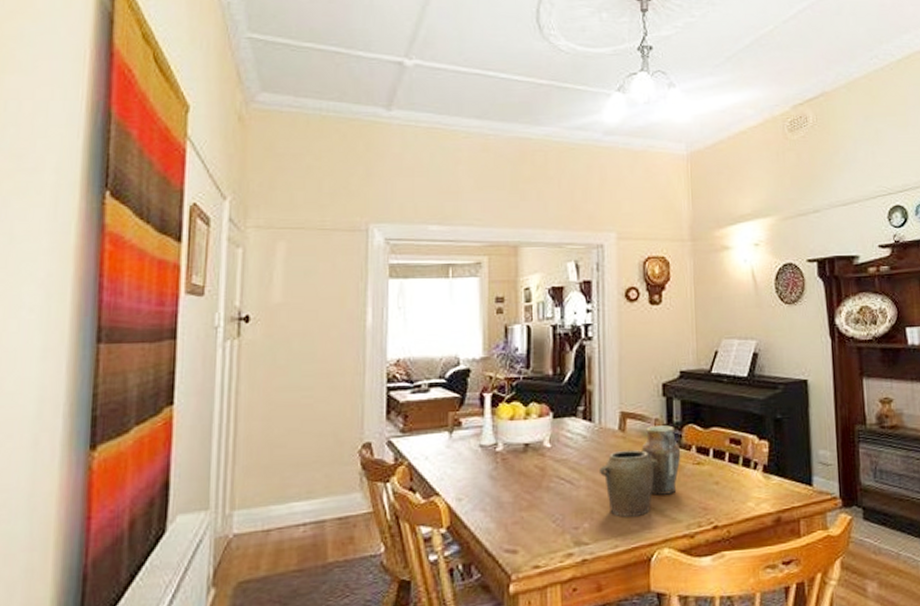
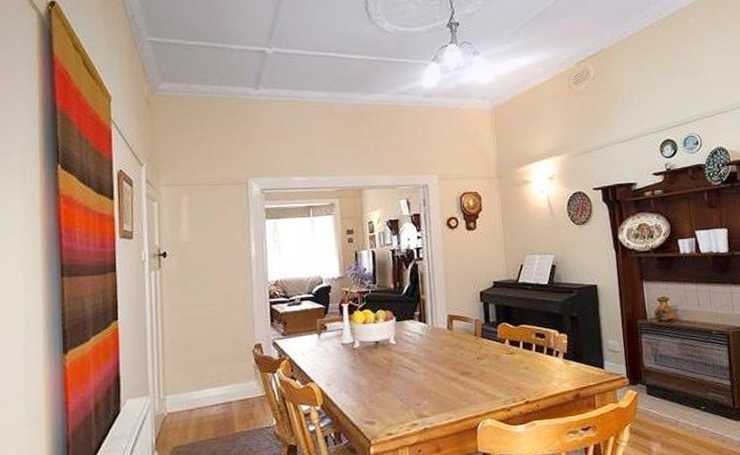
jar set: present [598,425,681,517] -> none [433,324,498,396]

